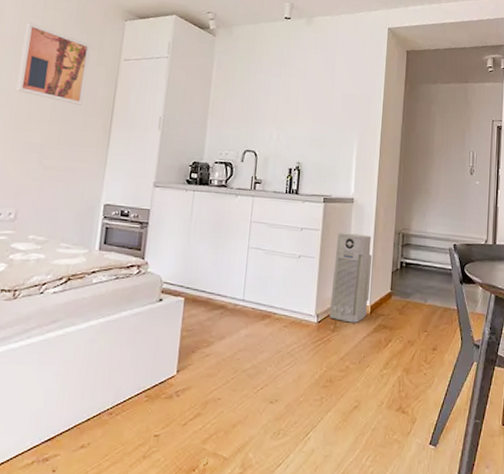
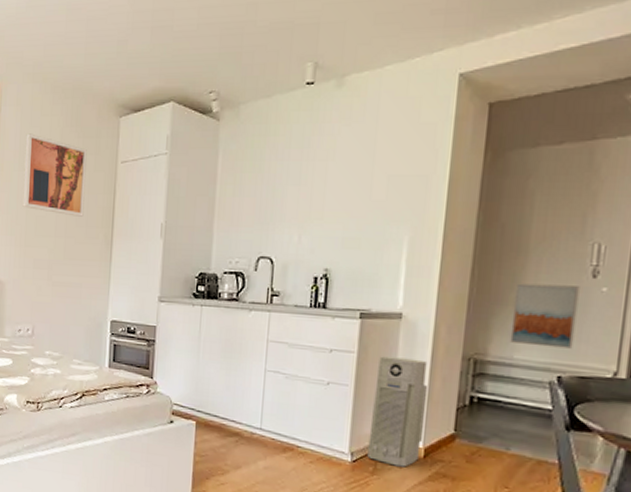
wall art: none [424,177,464,224] -> present [510,283,580,349]

